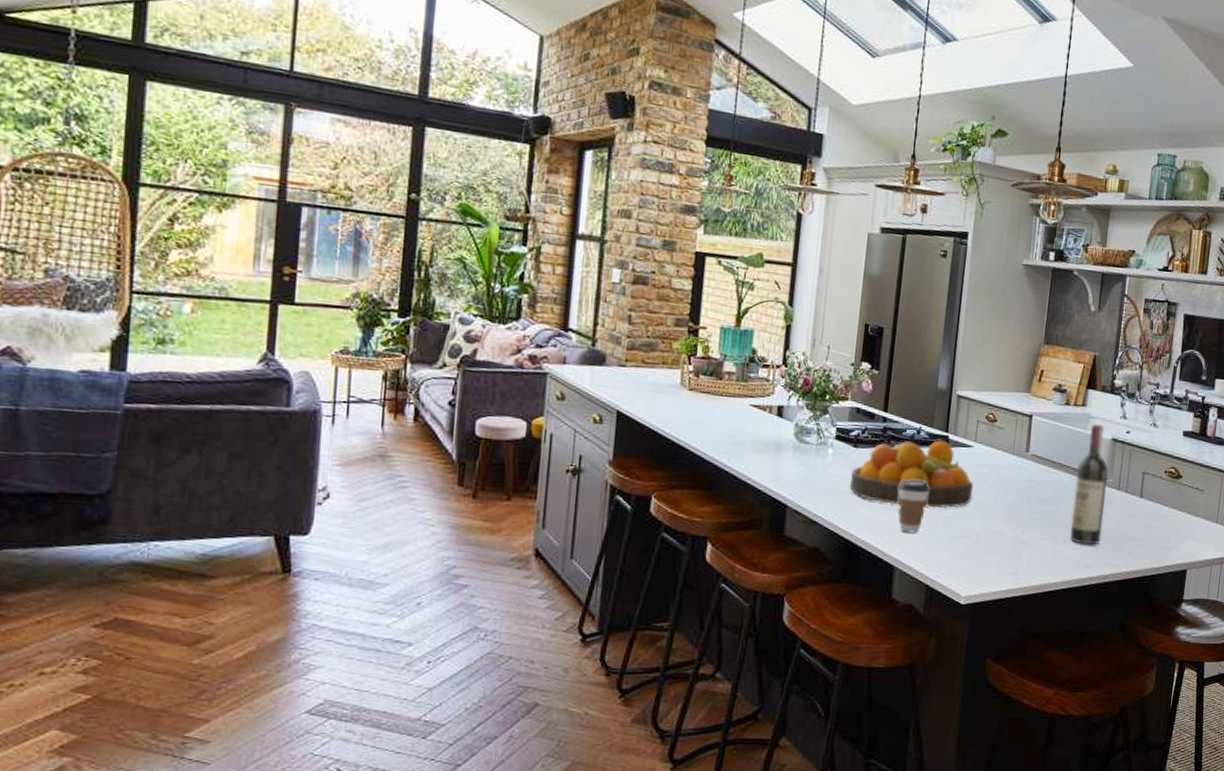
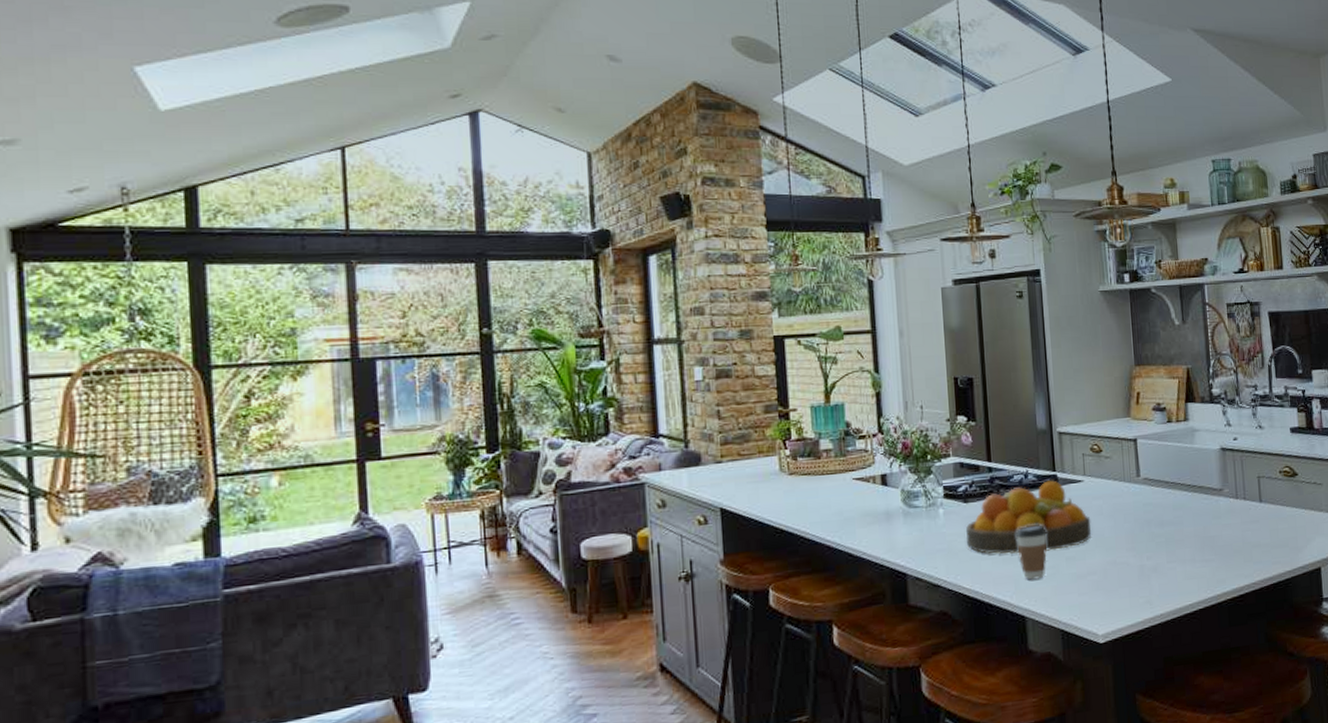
wine bottle: present [1070,424,1108,545] -> none [1191,436,1229,560]

